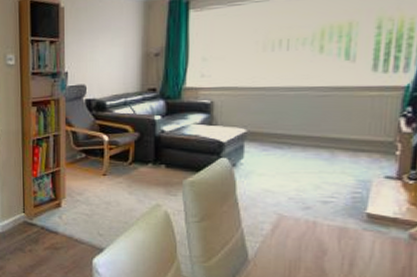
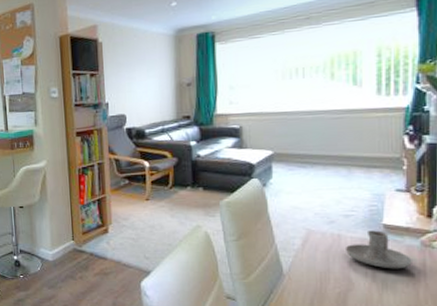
candle holder: none [320,219,397,262] -> present [344,230,412,269]

